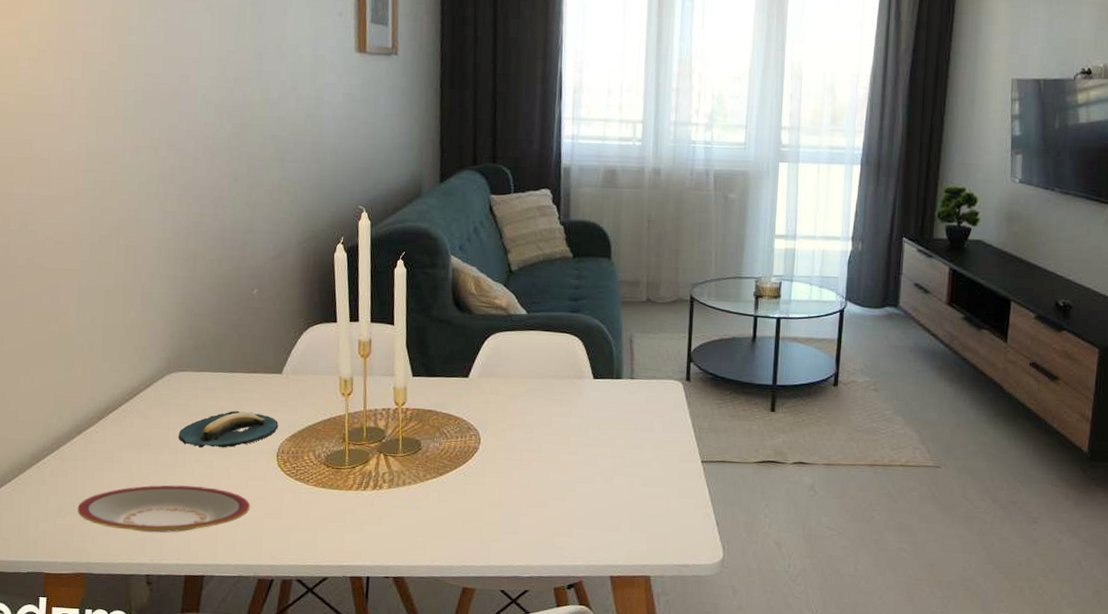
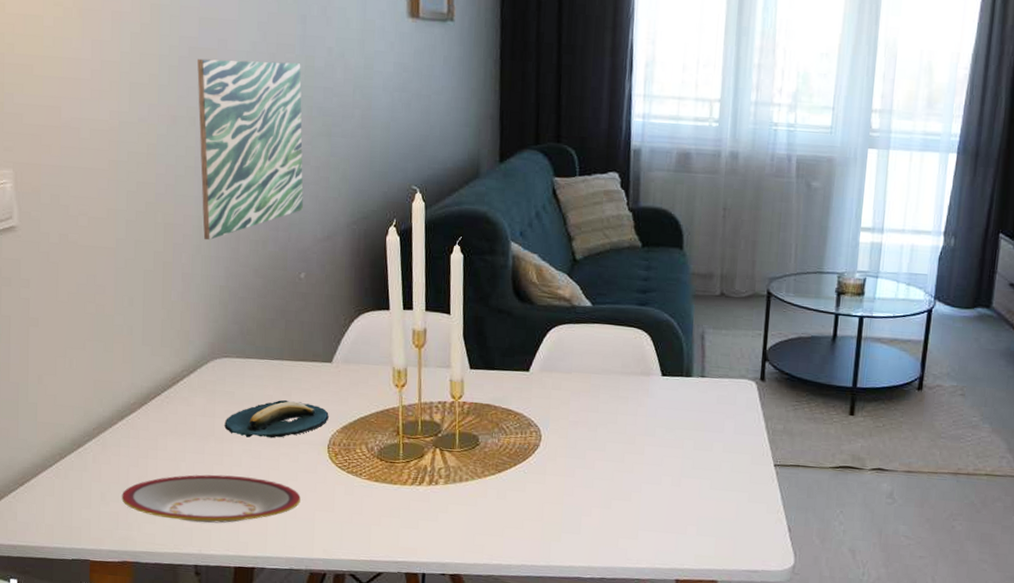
wall art: none [160,93,257,261] -> present [197,58,304,241]

